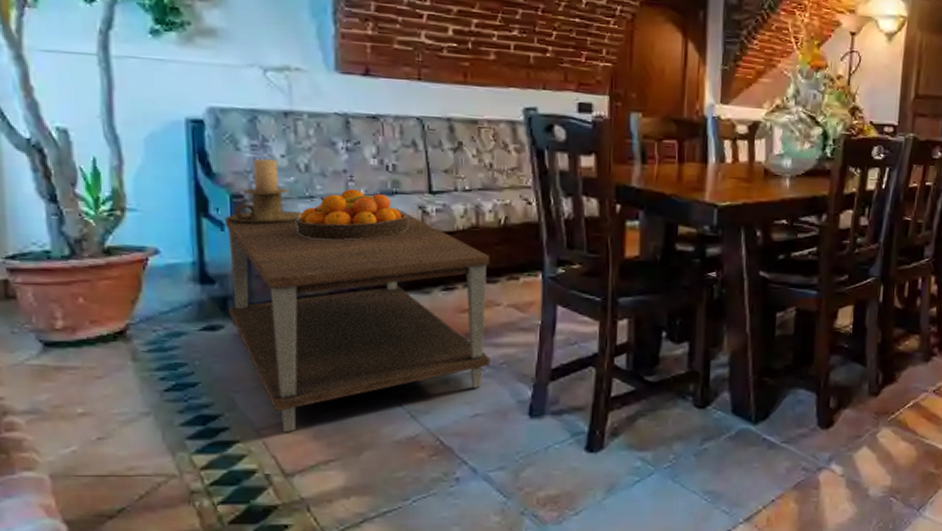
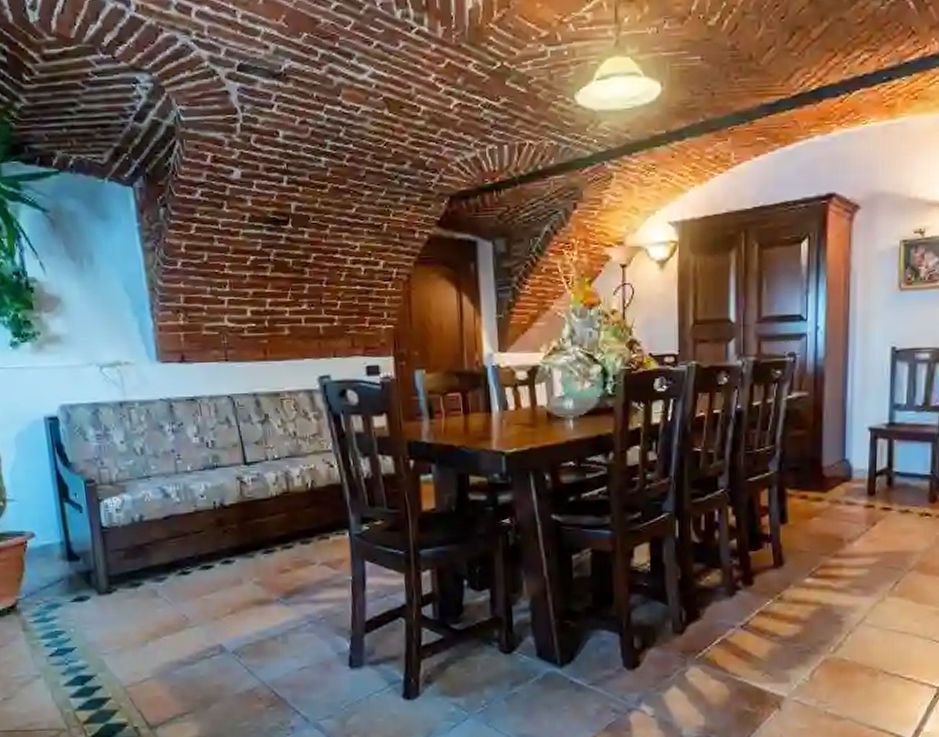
coffee table: present [224,208,490,433] -> none [81,481,311,690]
candle holder: present [227,158,303,225] -> none [83,445,143,505]
fruit bowl: present [297,189,408,240] -> none [138,466,230,514]

